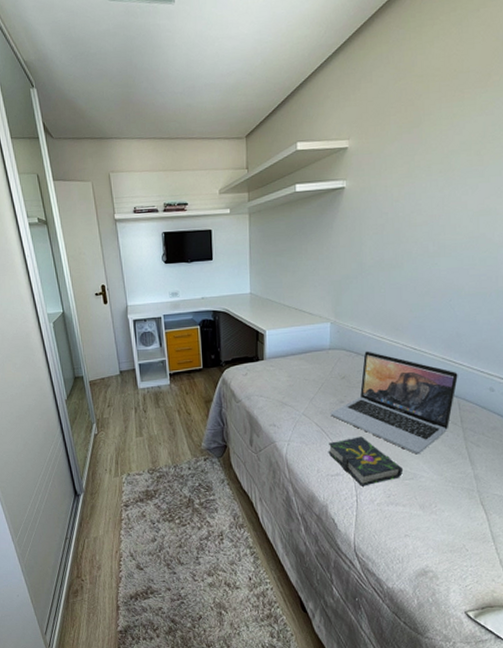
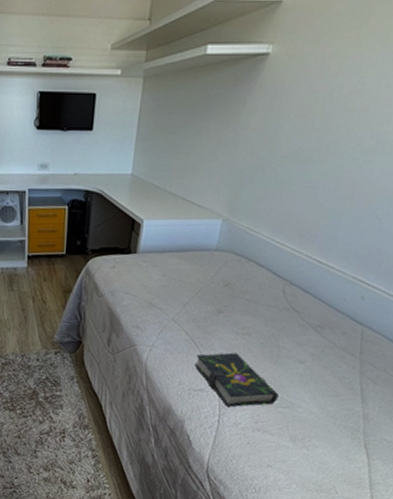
laptop: present [330,351,458,455] -> none [204,257,369,383]

